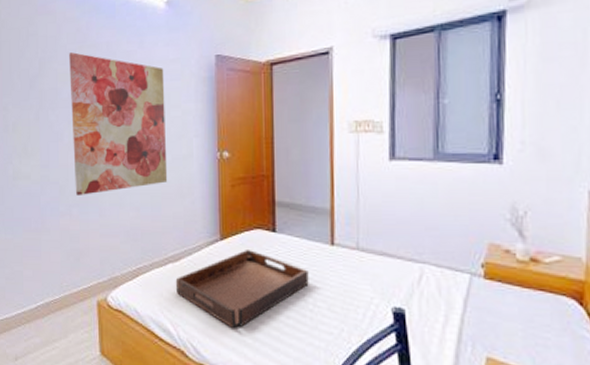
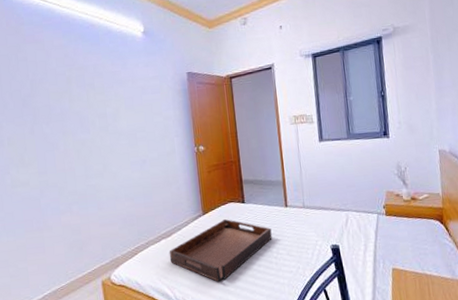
wall art: present [69,52,168,195] -> none [59,74,156,194]

